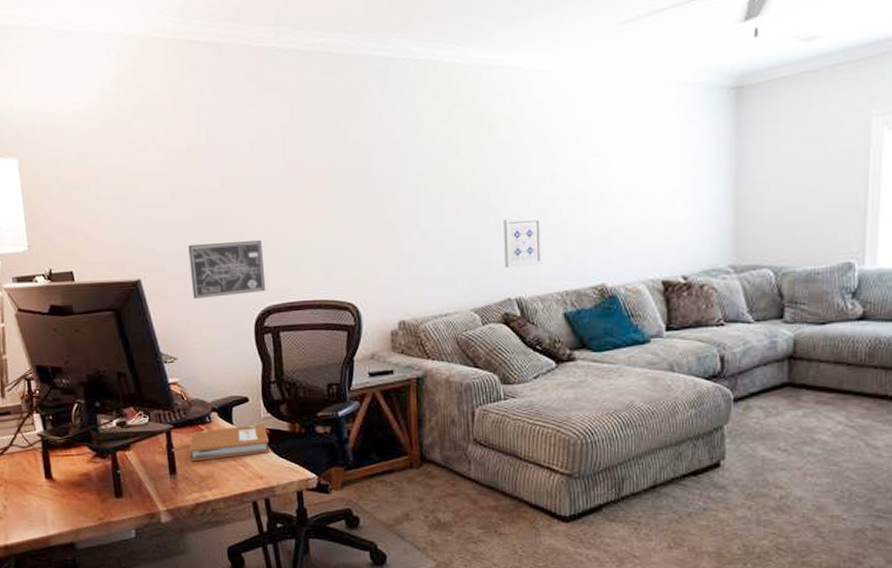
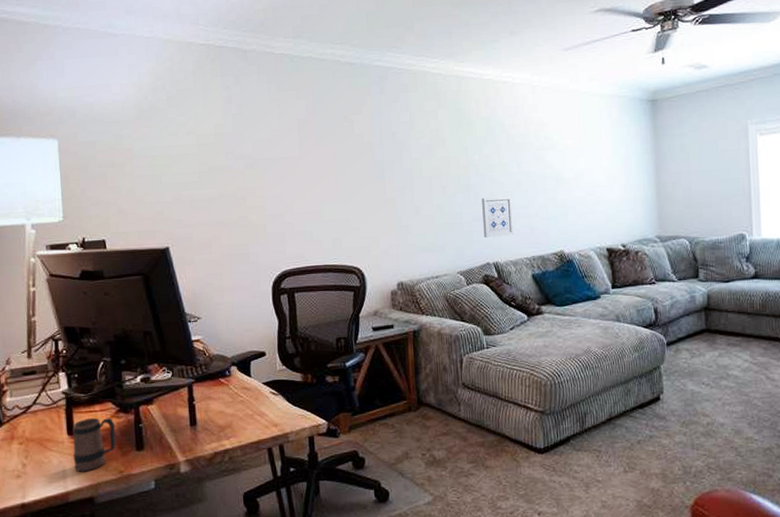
mug: none [50,462,94,517] -> present [72,417,115,472]
wall art: present [188,239,266,300] -> none [214,212,283,265]
notebook: present [188,424,270,462] -> none [209,376,284,413]

